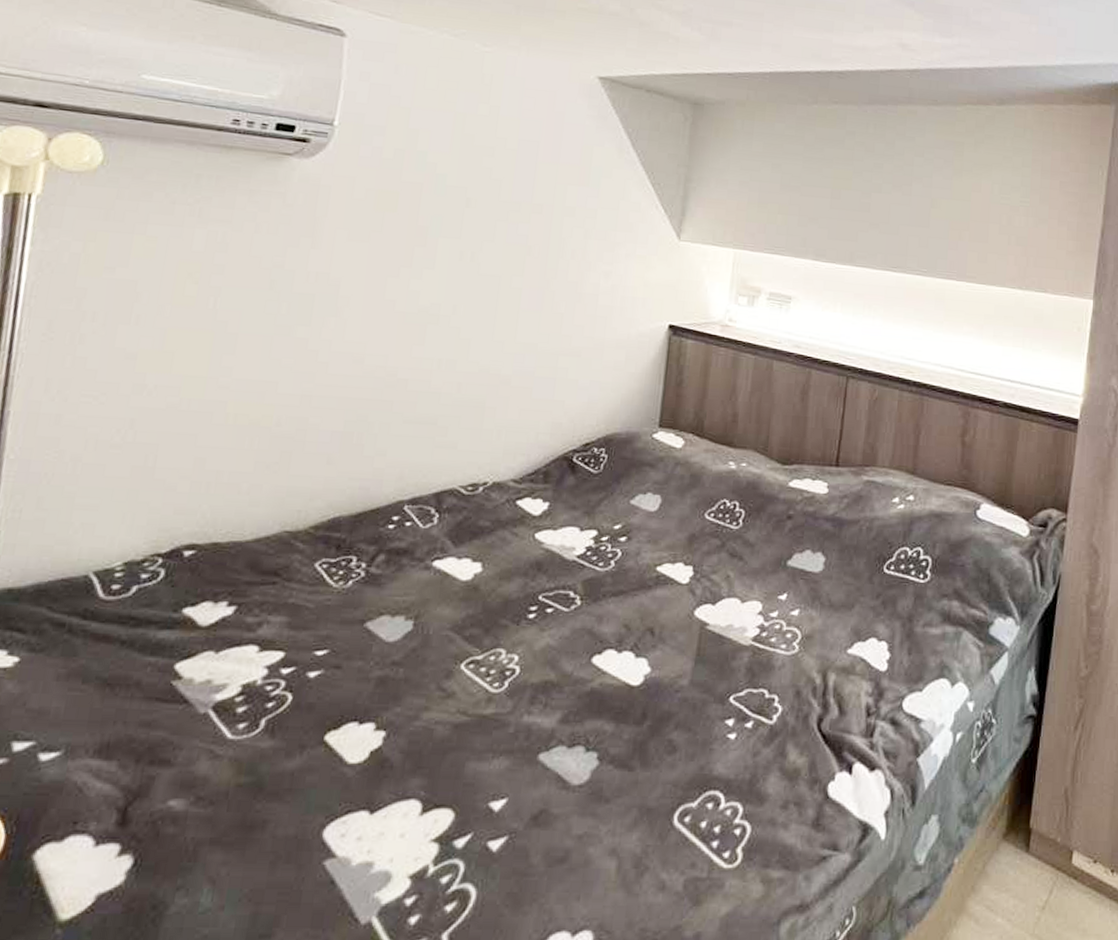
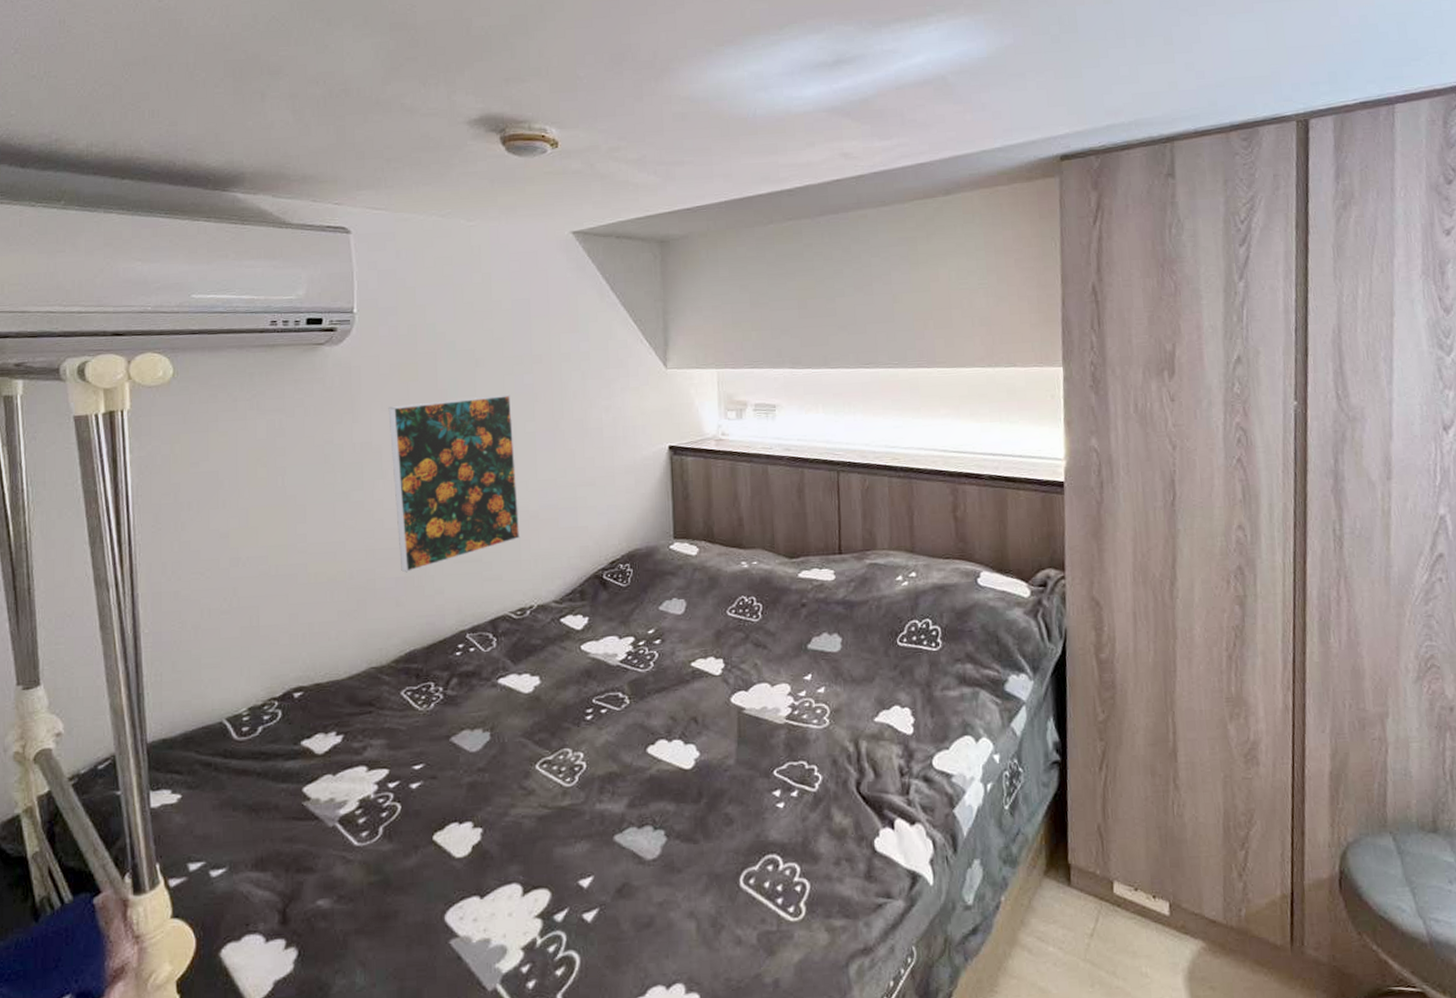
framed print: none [339,236,501,427] -> present [388,394,521,573]

